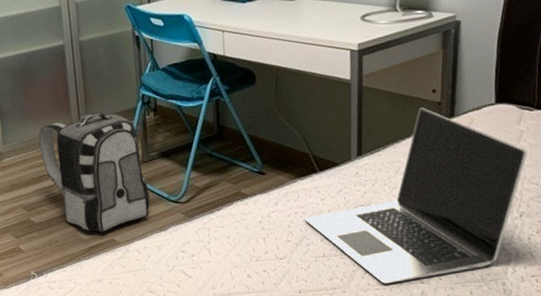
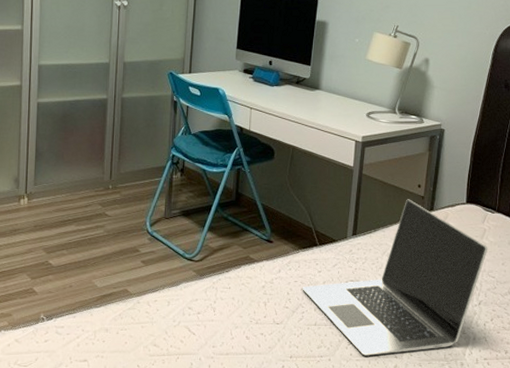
backpack: present [39,112,150,232] -> none [69,166,167,282]

